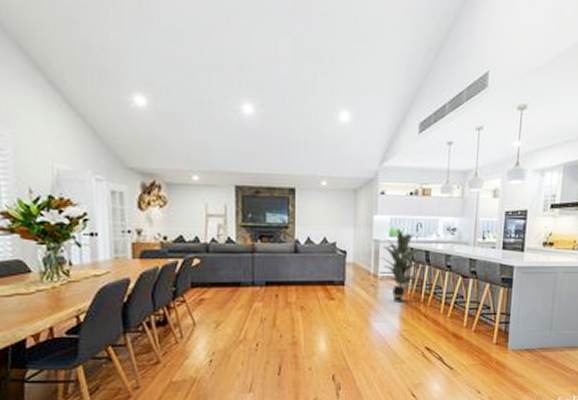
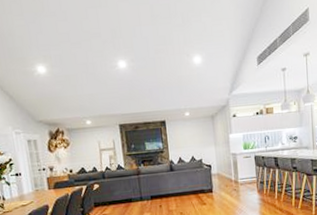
indoor plant: present [380,228,423,303] -> none [239,142,274,202]

